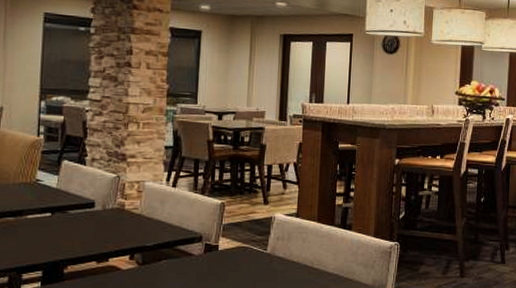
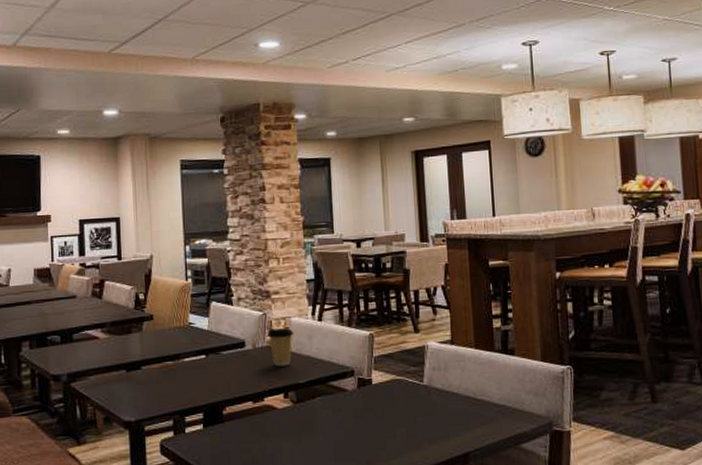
coffee cup: none [119,190,147,229] -> present [267,328,294,366]

